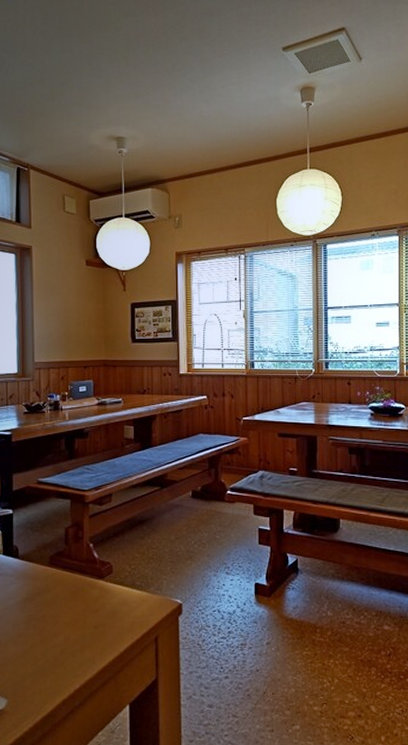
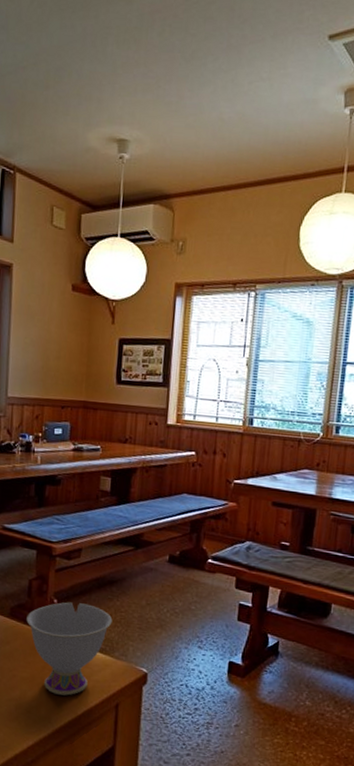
teacup: none [65,545,146,635] -> present [26,602,113,696]

